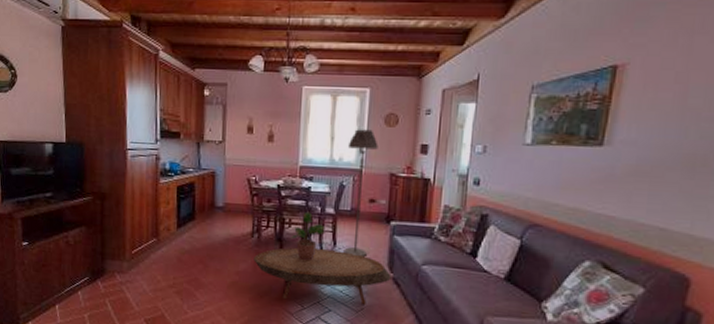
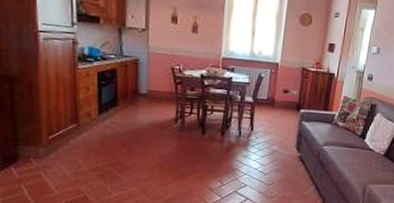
coffee table: present [254,248,391,305] -> none [177,132,299,180]
potted plant: present [289,211,325,261] -> none [211,100,244,144]
floor lamp: present [344,129,378,257] -> none [259,26,294,140]

